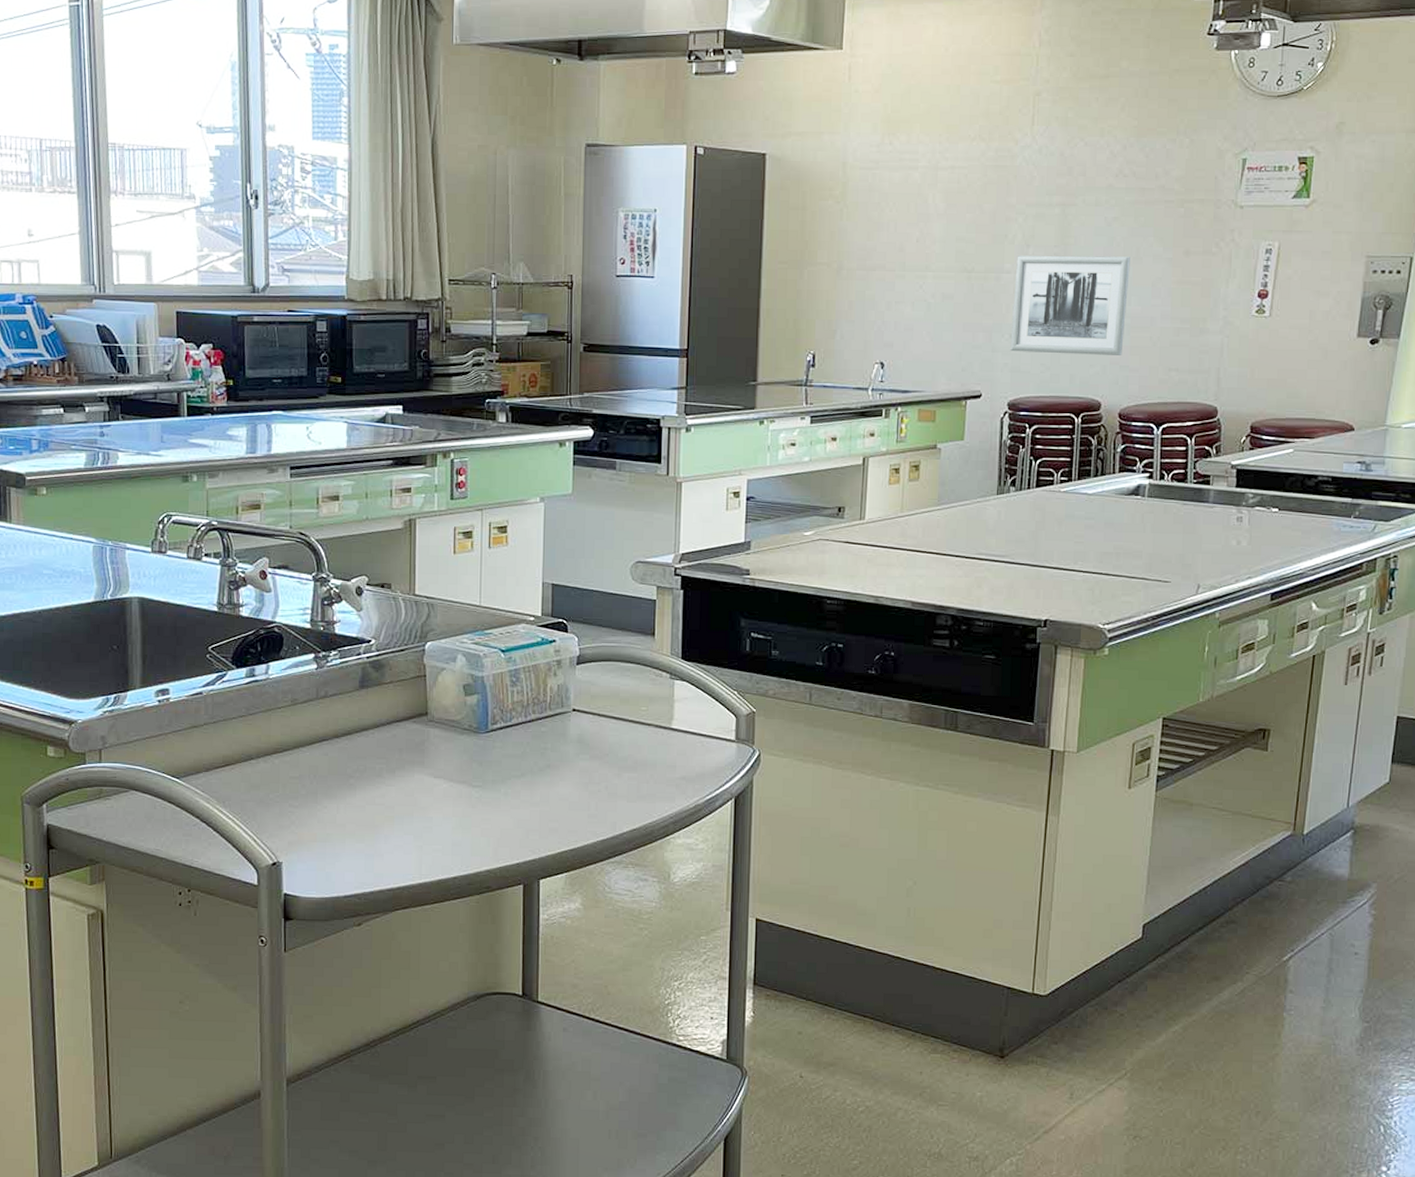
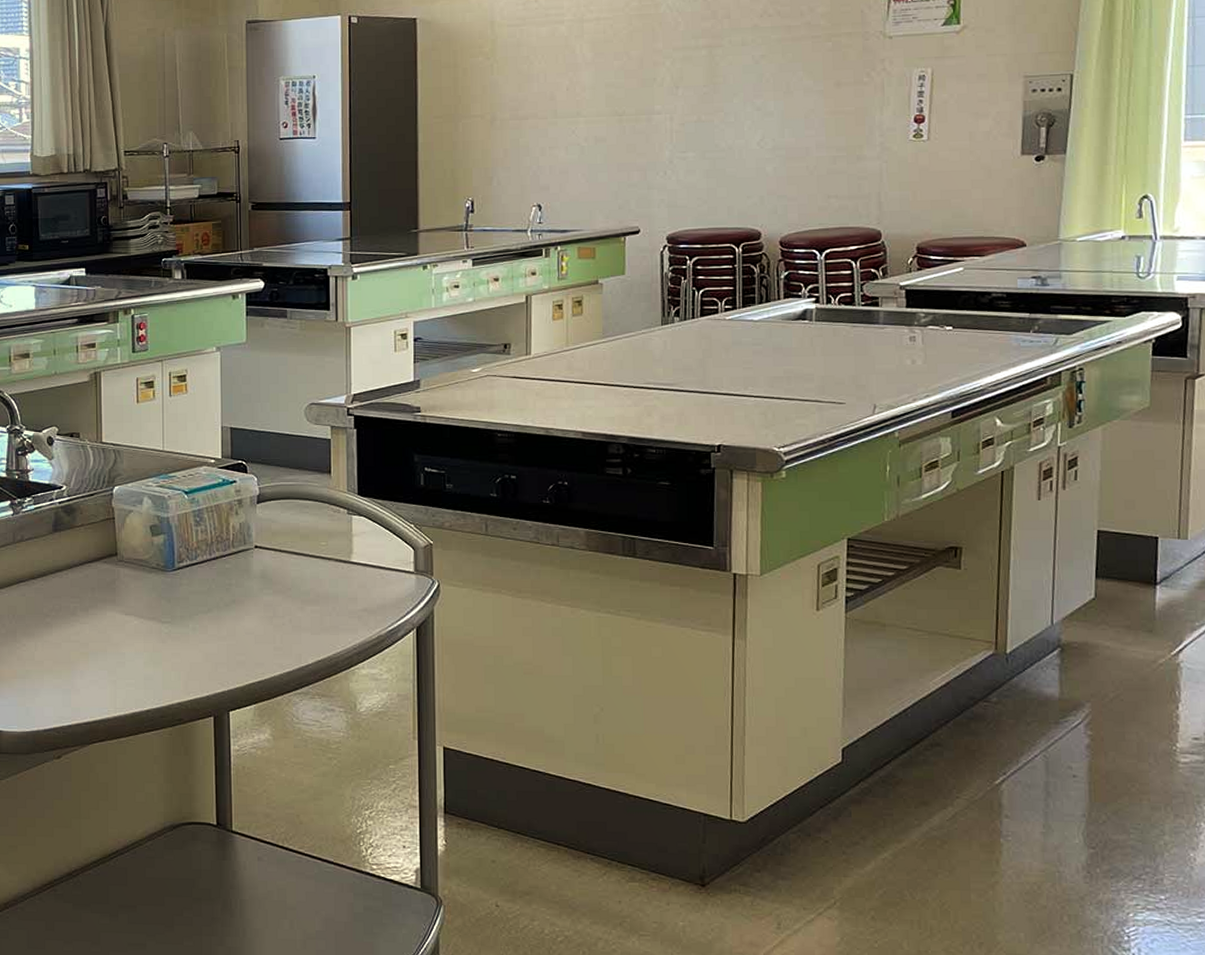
wall art: present [1010,255,1130,355] -> none [665,91,781,188]

